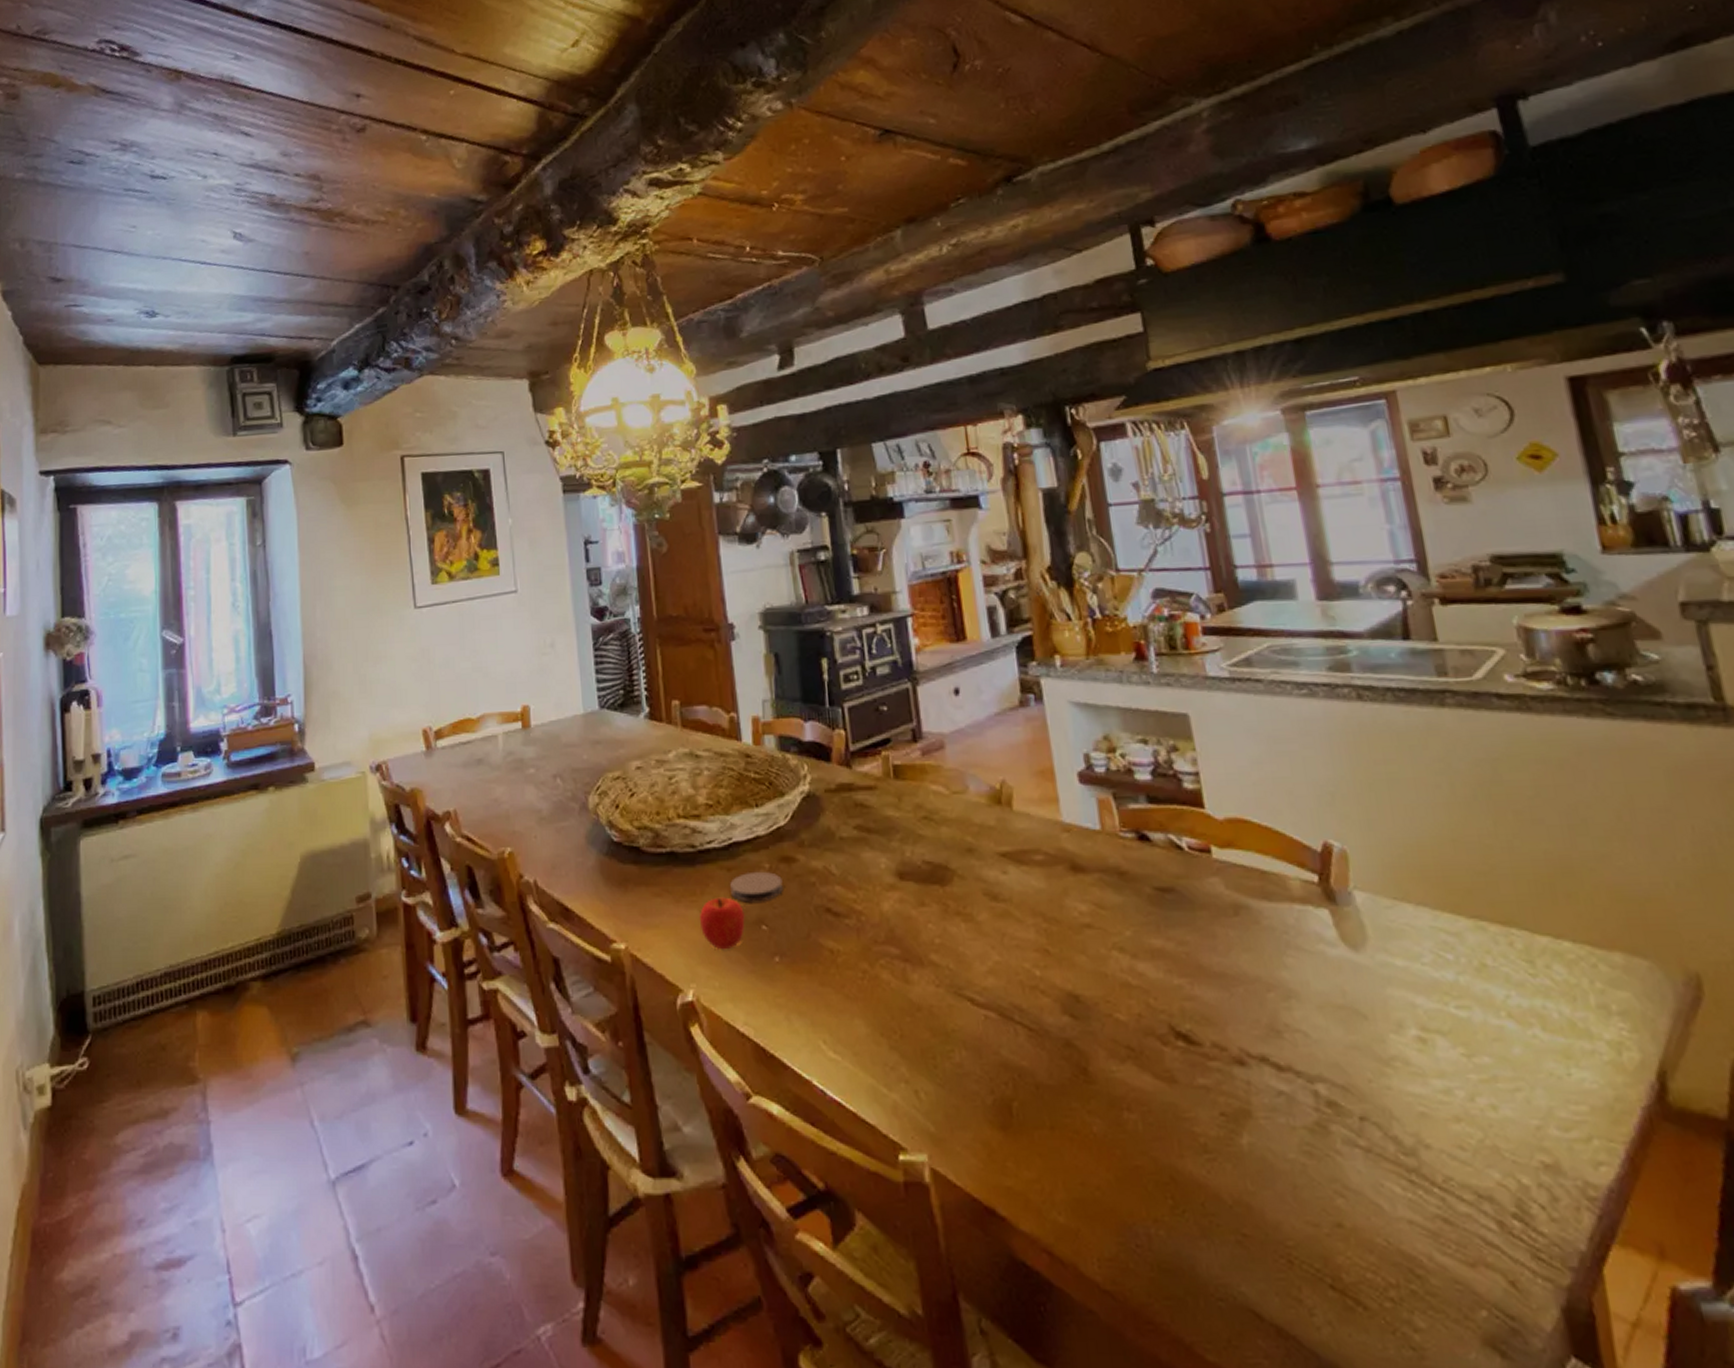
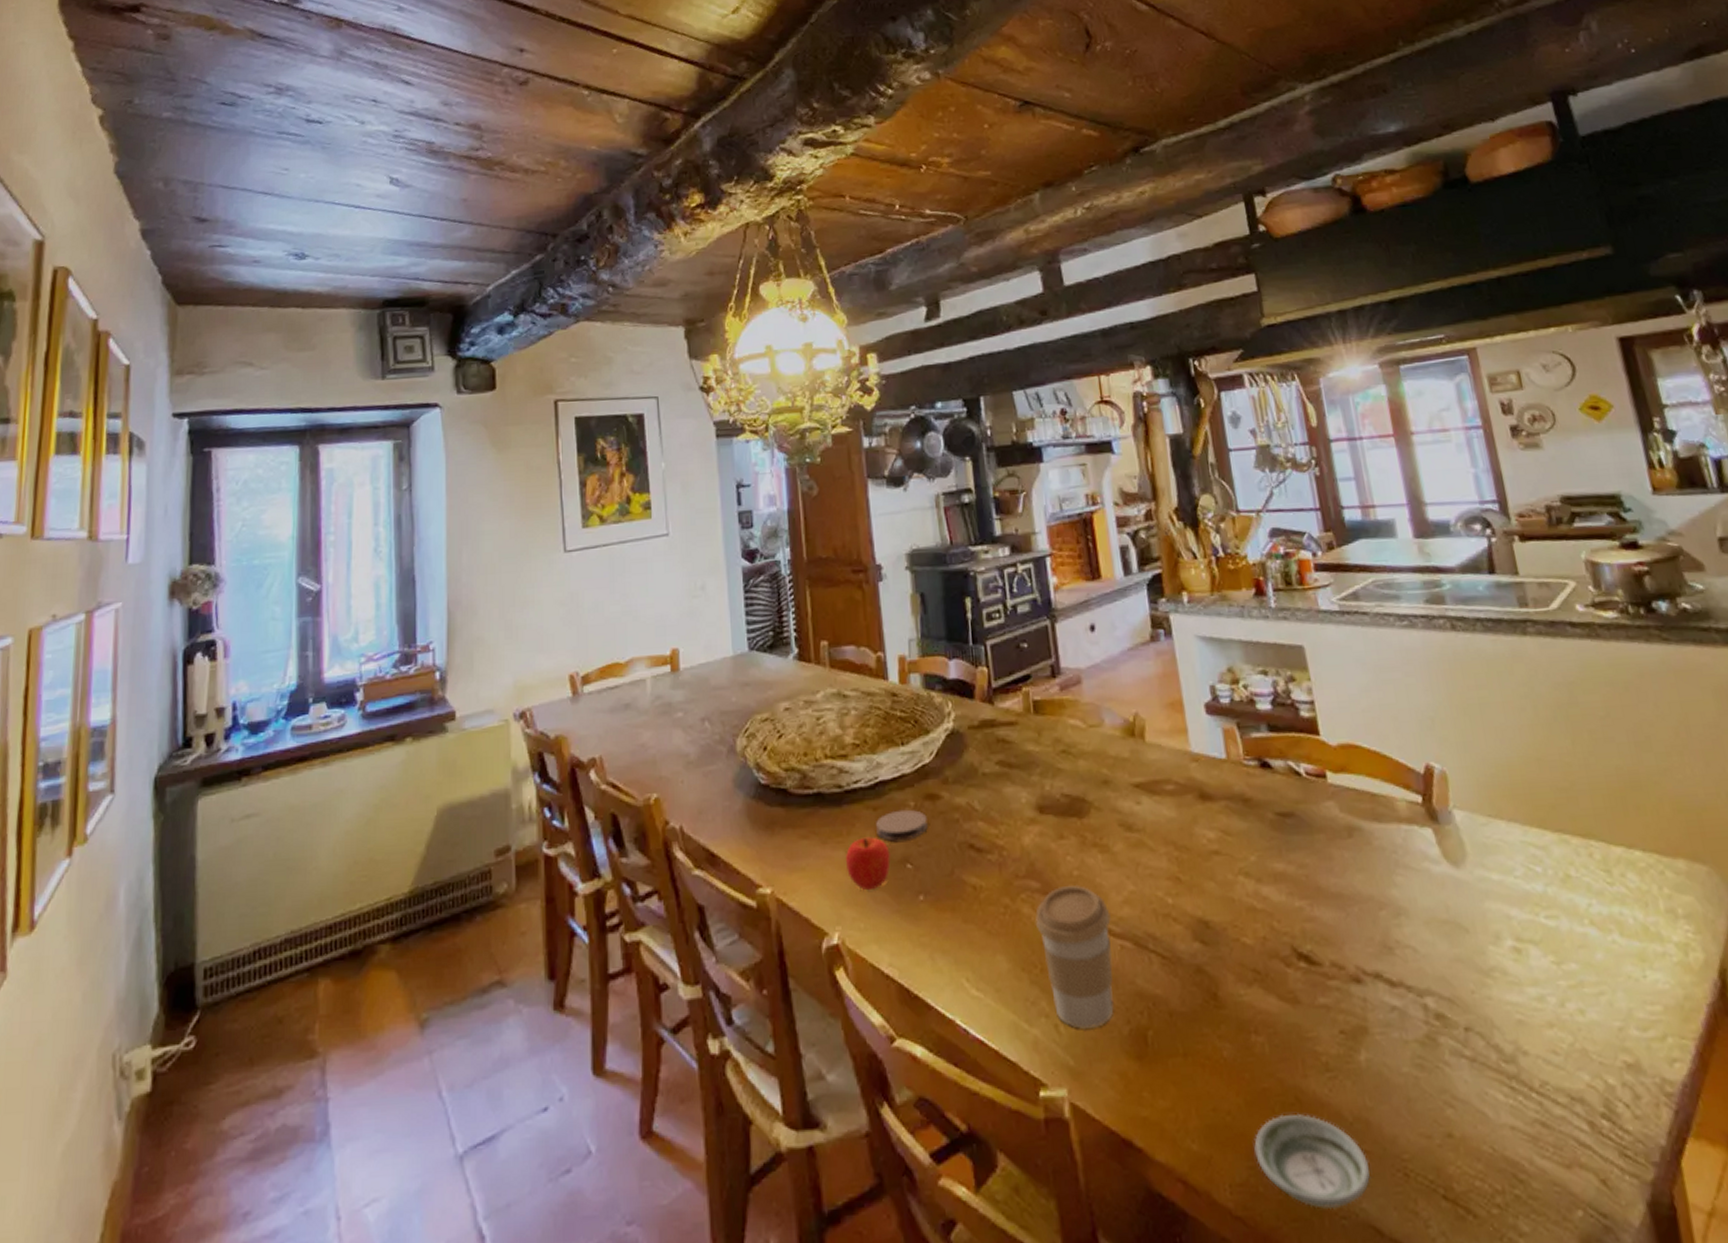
coffee cup: none [894,952,977,1096] -> present [1035,884,1113,1029]
saucer: none [1125,1193,1251,1291] -> present [1254,1113,1371,1210]

